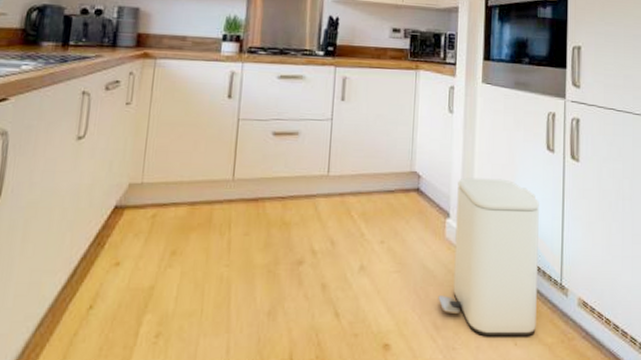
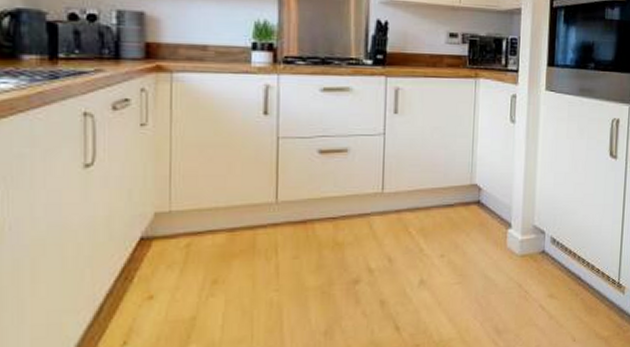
pedal bin: present [438,177,539,337] -> none [499,187,601,337]

